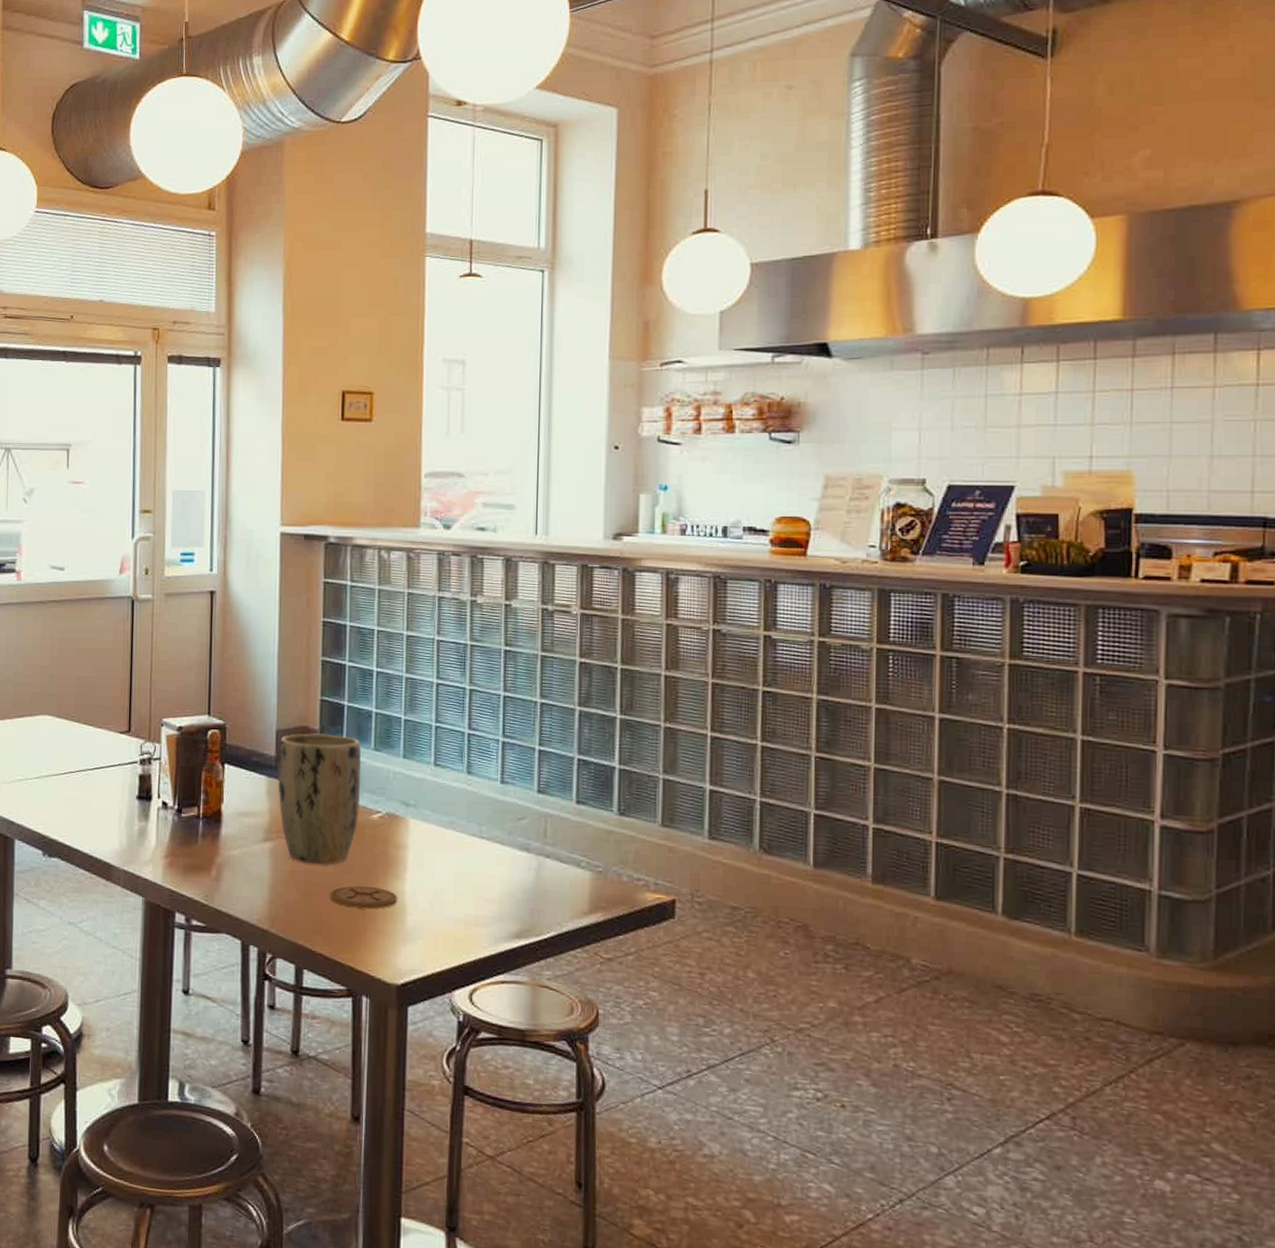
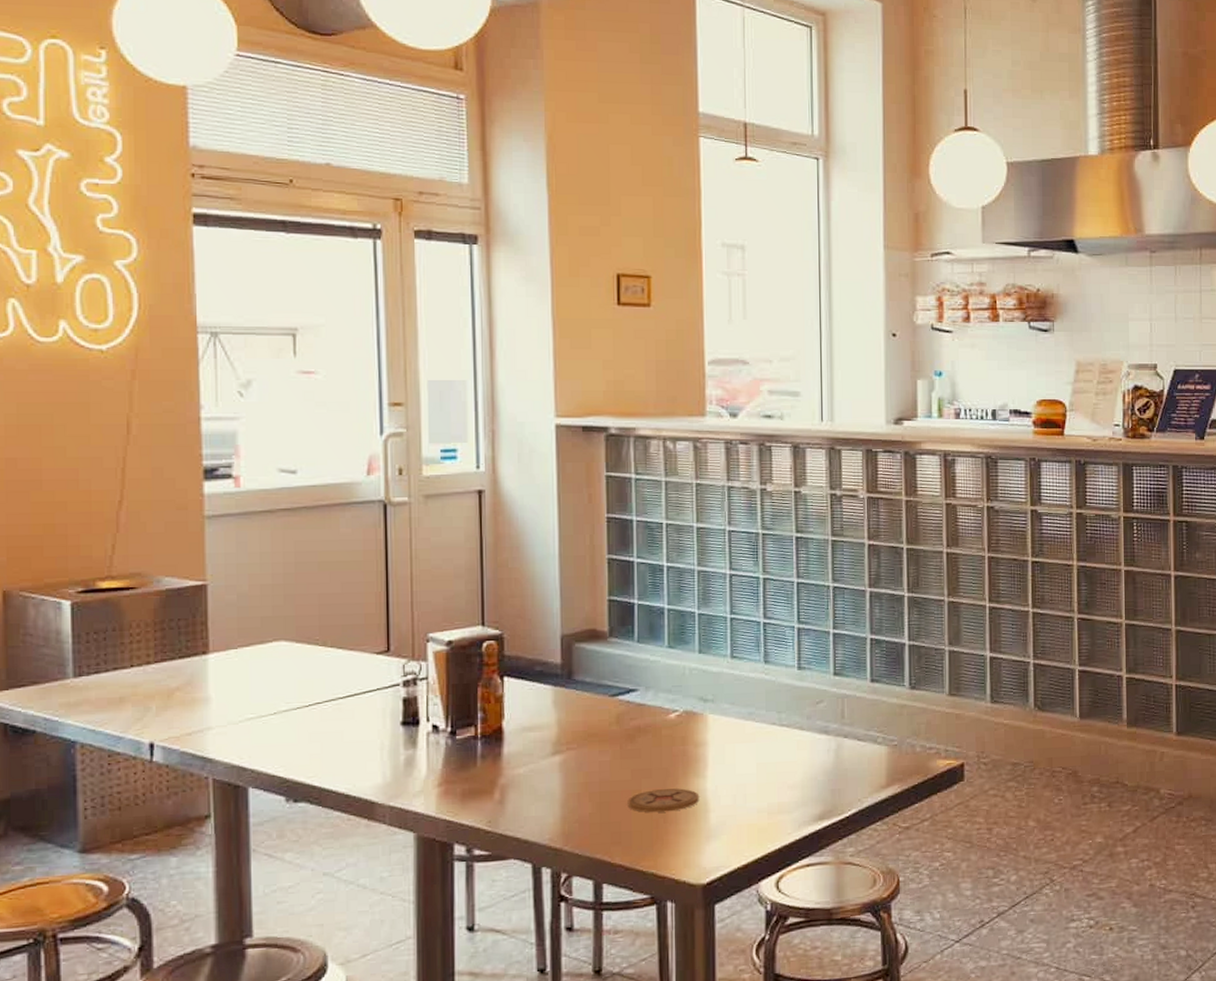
plant pot: present [278,733,362,865] -> none [564,635,656,773]

